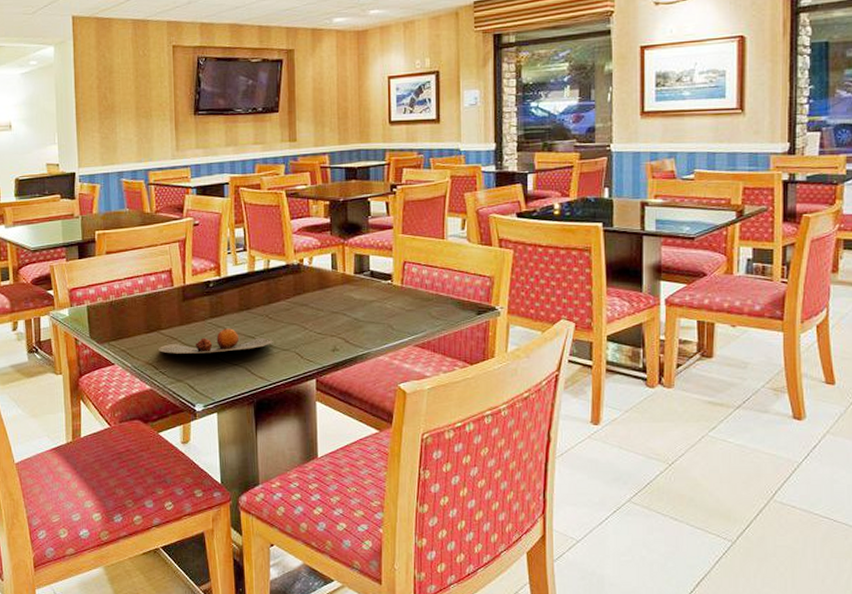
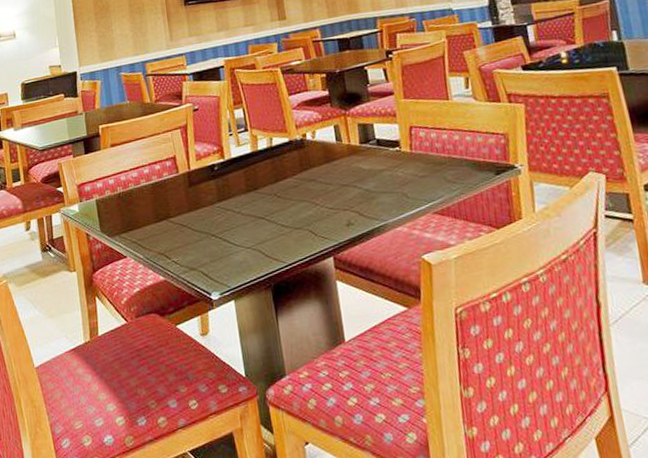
plate: present [159,328,273,354] -> none [169,210,285,242]

